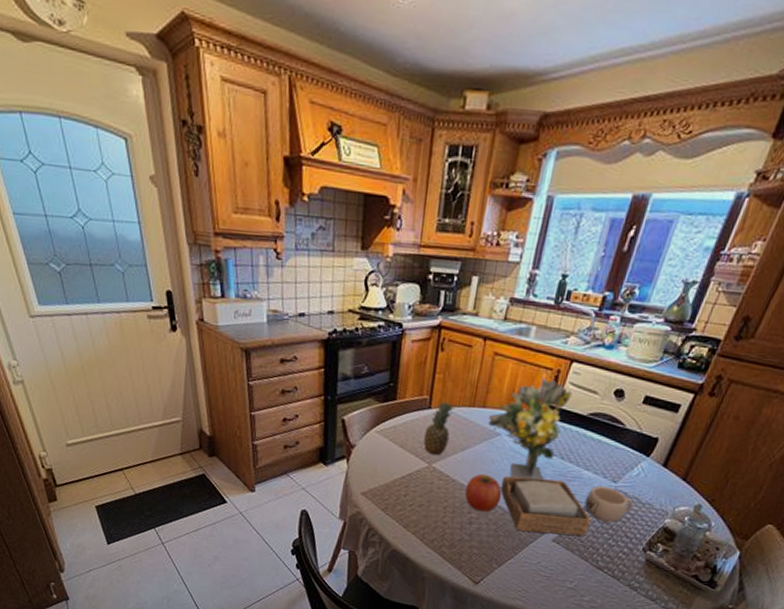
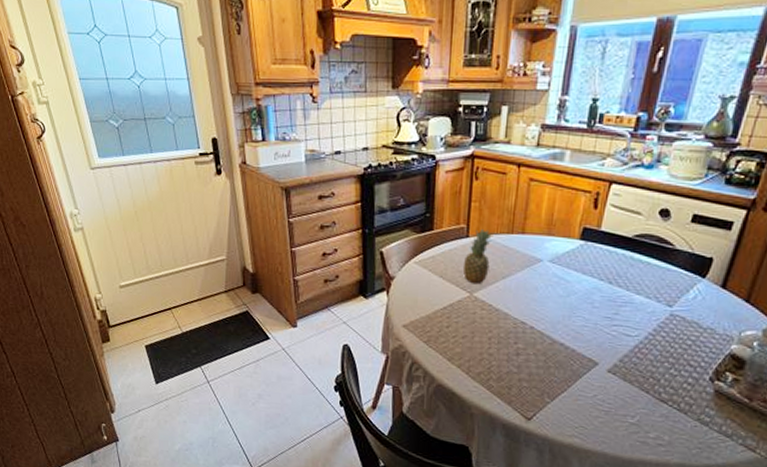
fruit: present [465,473,502,513] -> none [509,301,549,343]
bouquet: present [488,377,572,480] -> none [528,201,614,307]
napkin holder: present [500,476,591,537] -> none [546,303,648,367]
mug: present [584,485,634,523] -> none [638,310,693,351]

